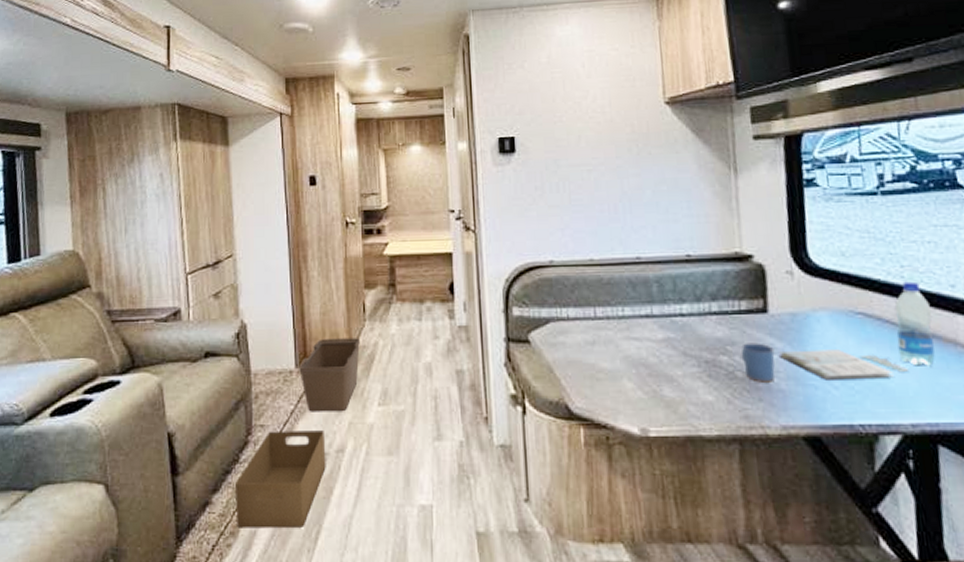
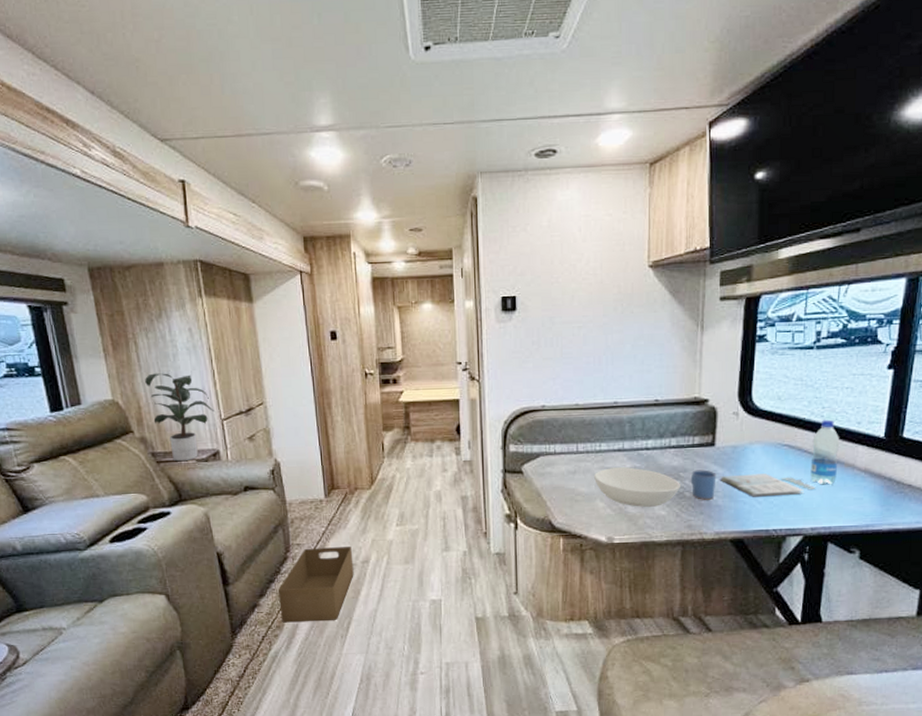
potted plant: none [109,221,180,322] -> present [145,373,215,462]
bicycle basket: present [299,338,360,412] -> none [328,472,380,533]
bowl: none [618,338,729,391] -> present [594,467,680,508]

